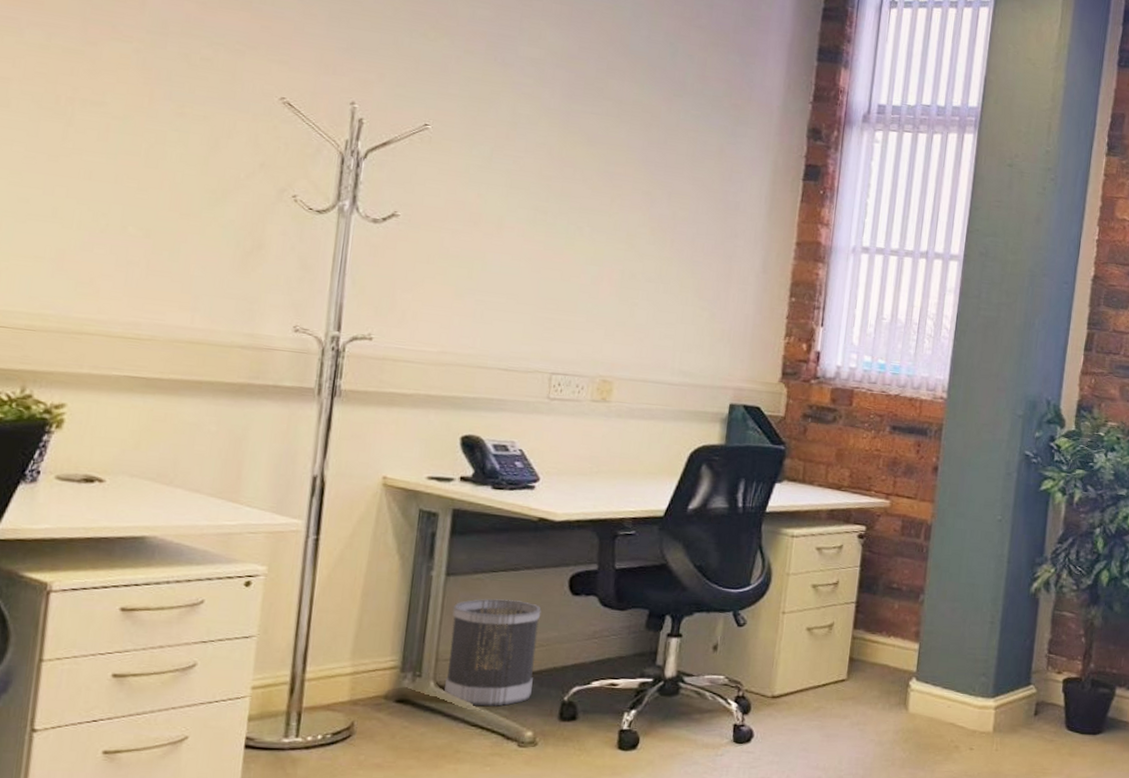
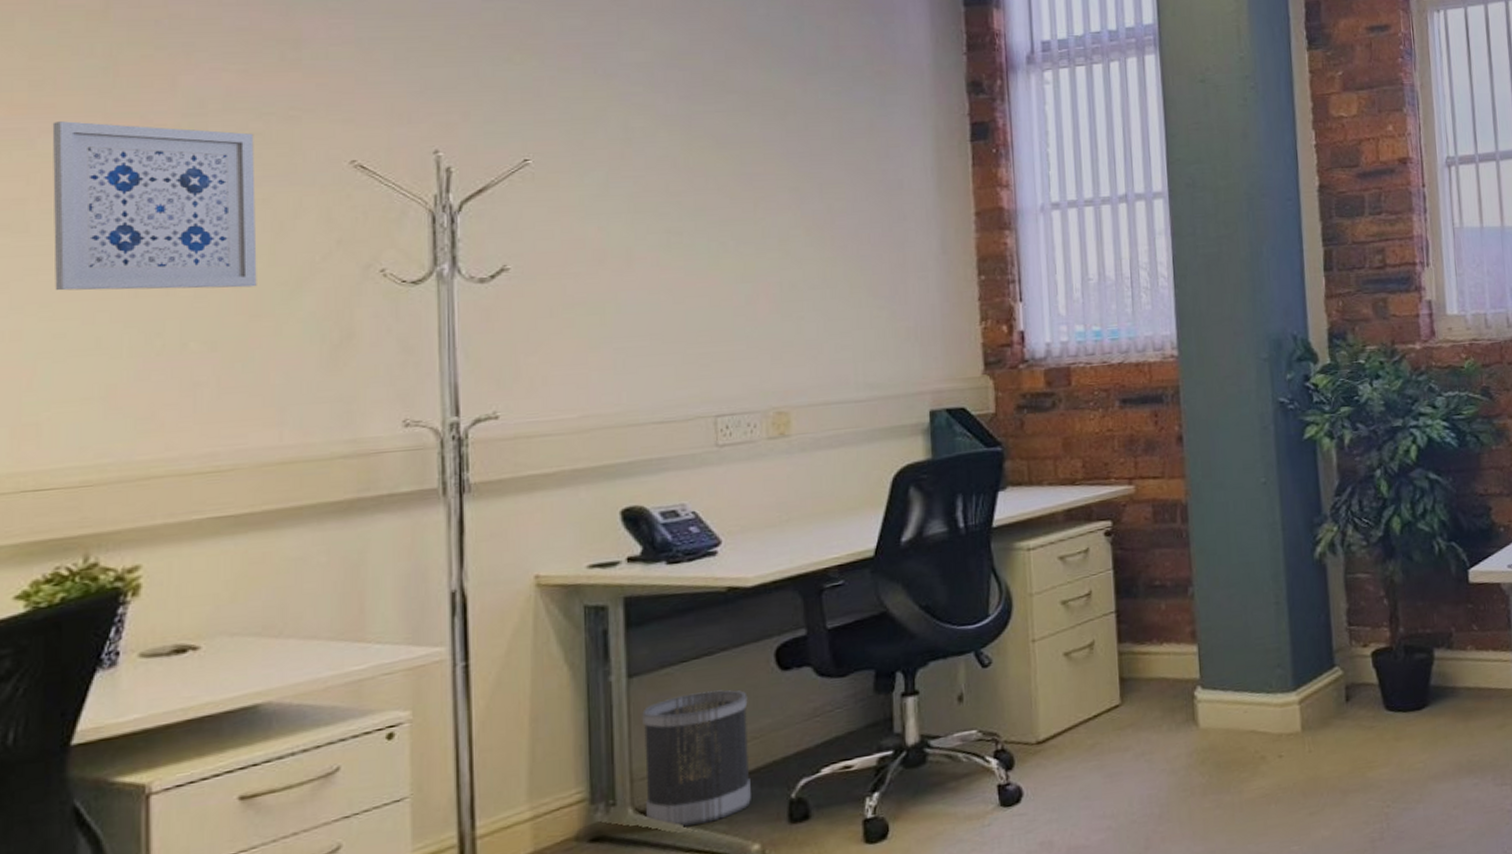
wall art: none [24,17,204,190] -> present [52,121,257,291]

